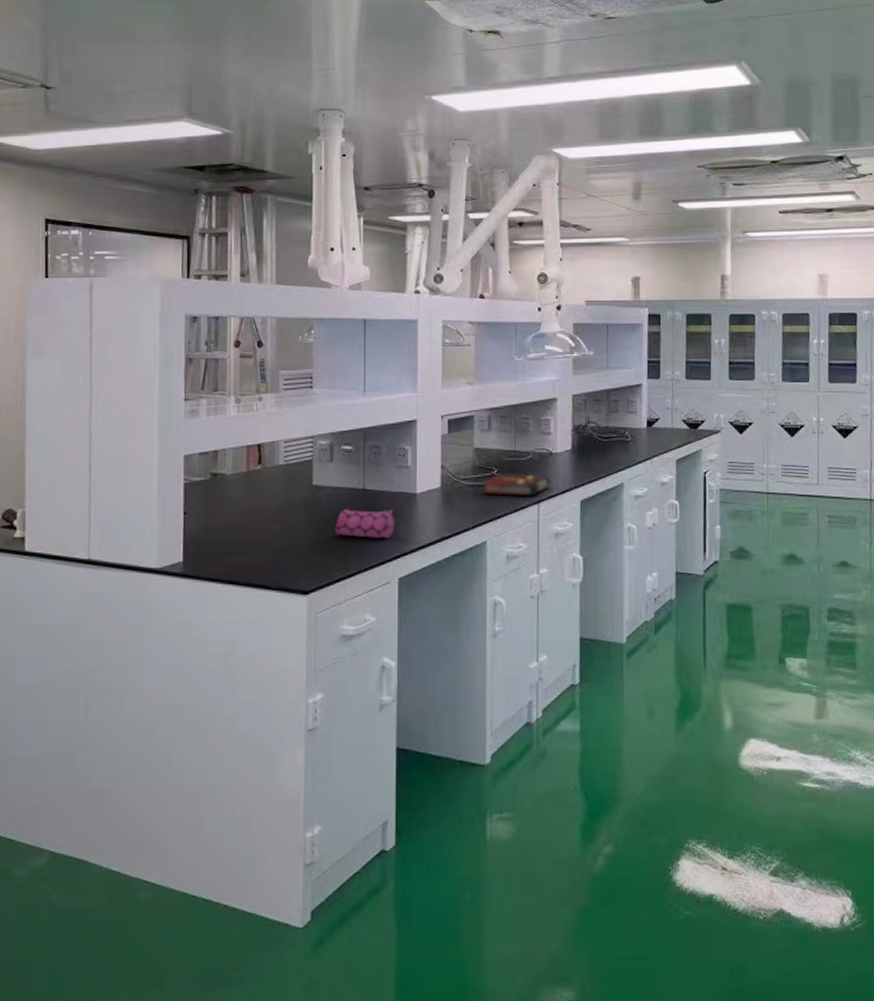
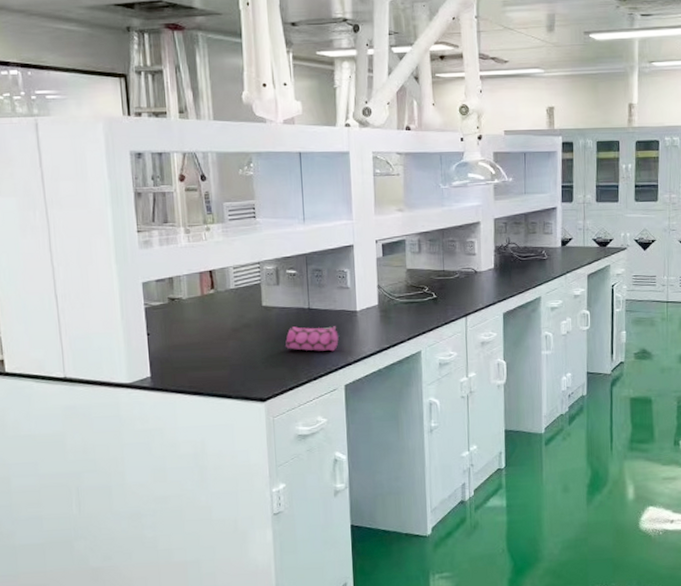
book: present [482,472,552,496] -> none [415,290,477,311]

